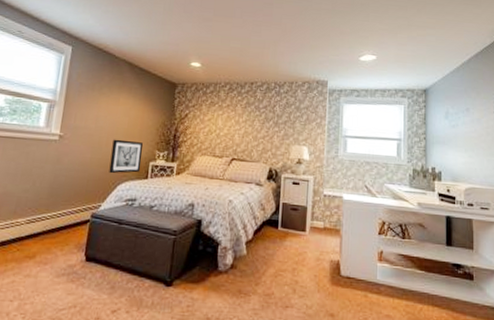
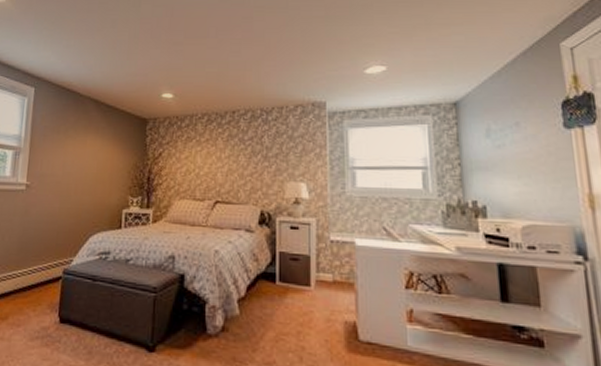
wall art: present [109,139,143,174] -> none [79,185,114,225]

